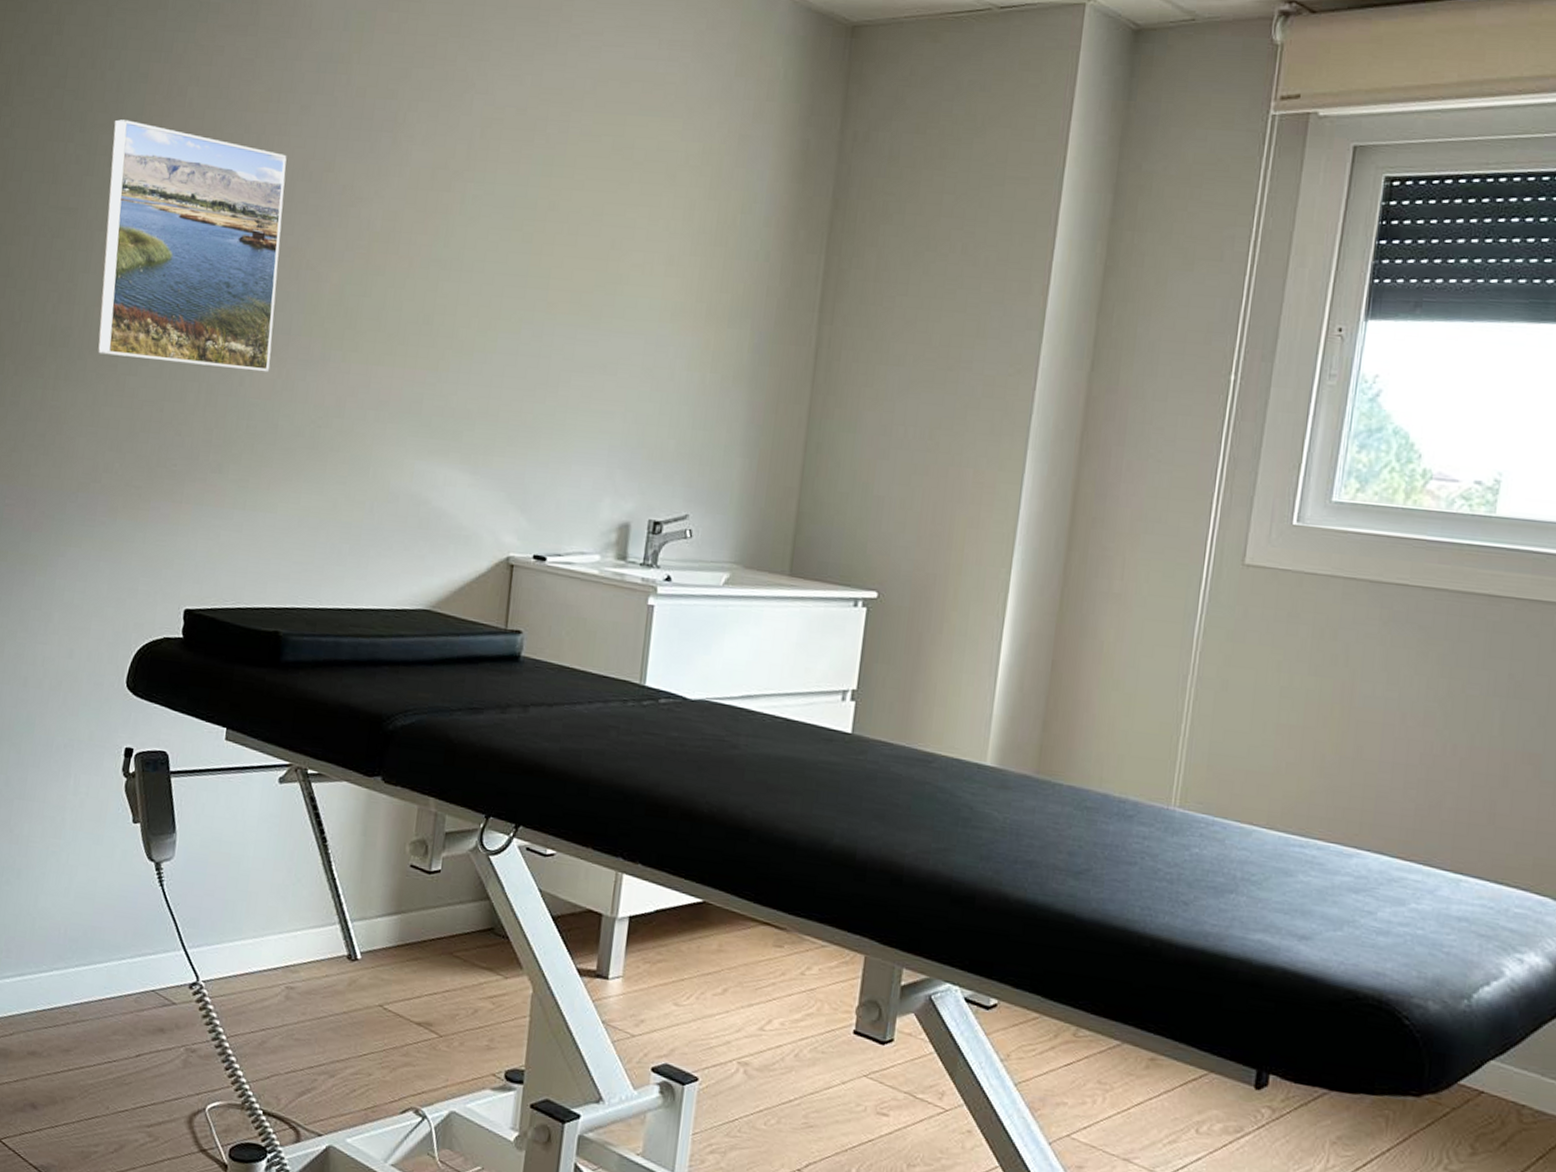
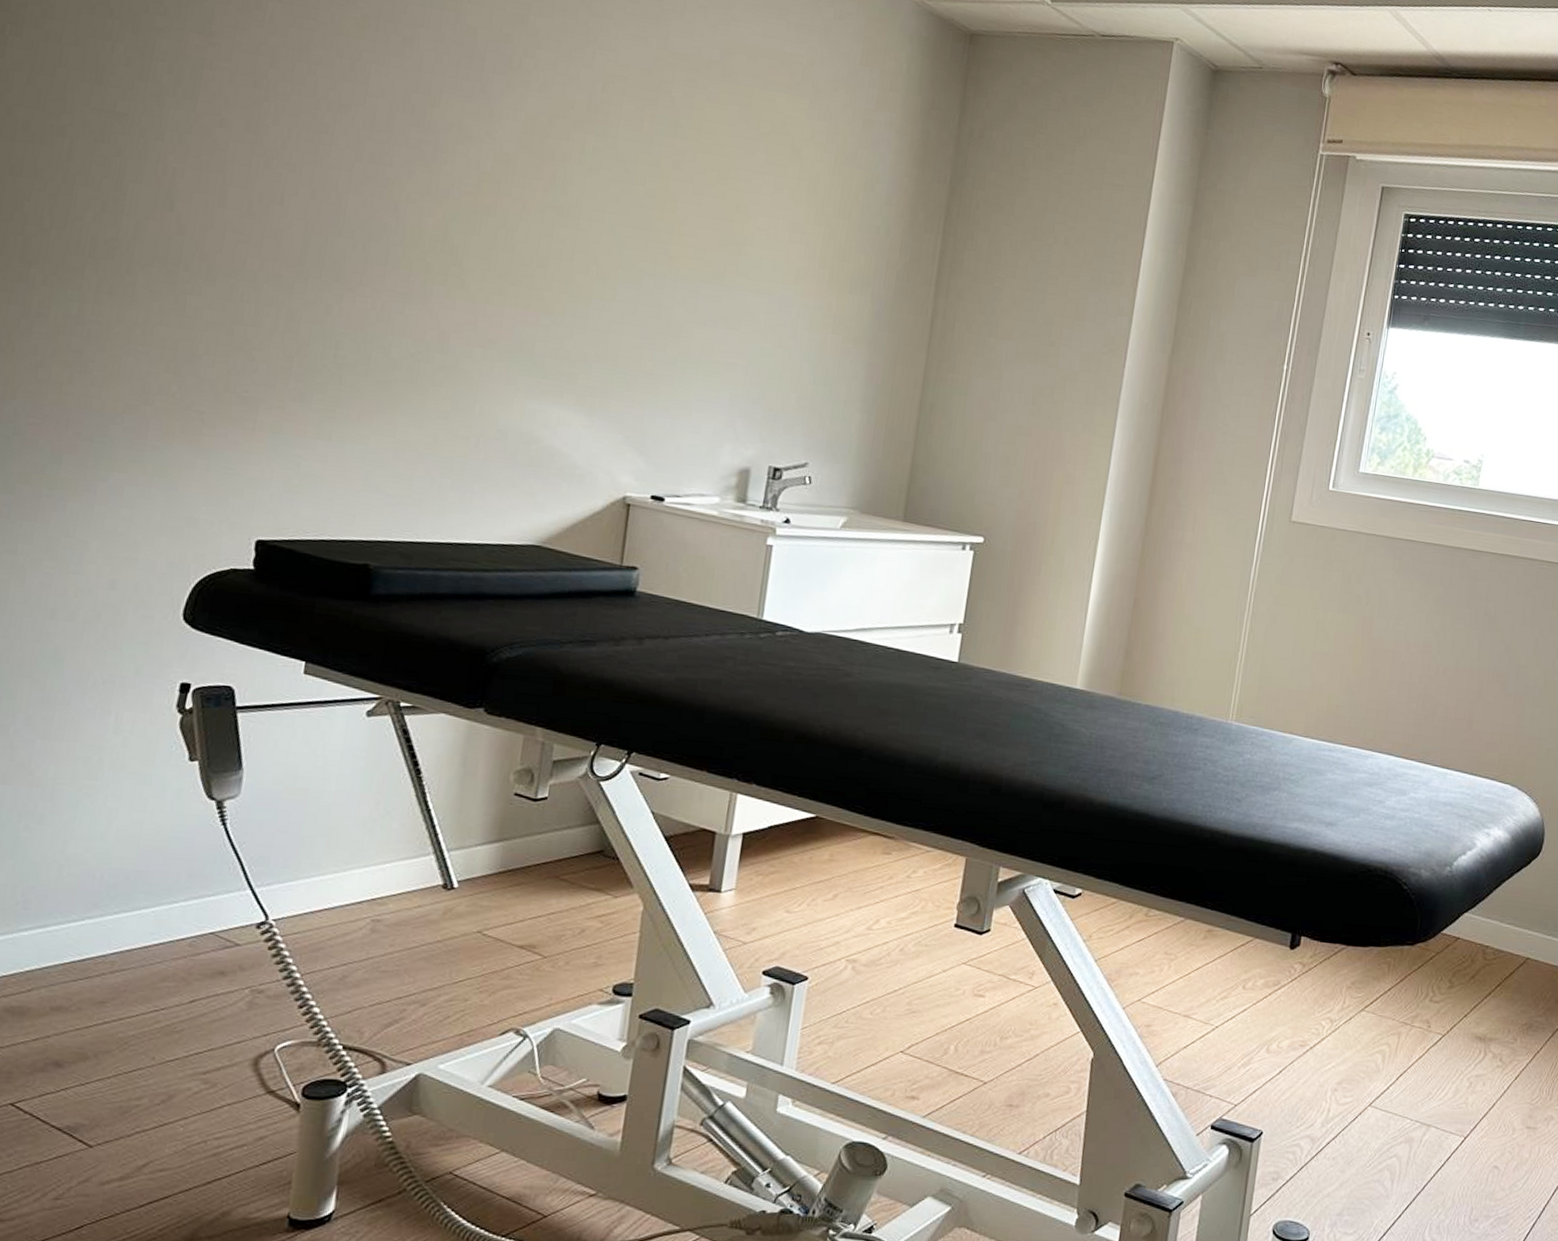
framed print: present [98,119,287,373] -> none [151,25,386,303]

